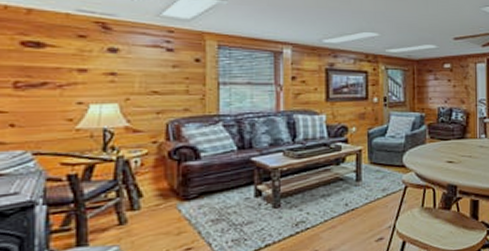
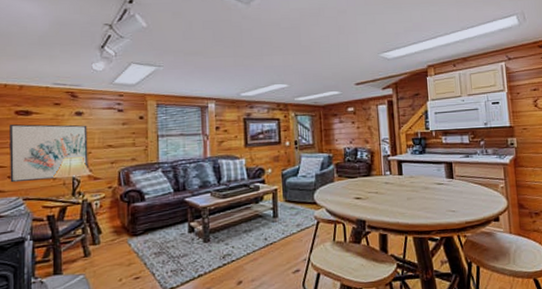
wall art: none [12,59,125,133] -> present [9,124,88,183]

